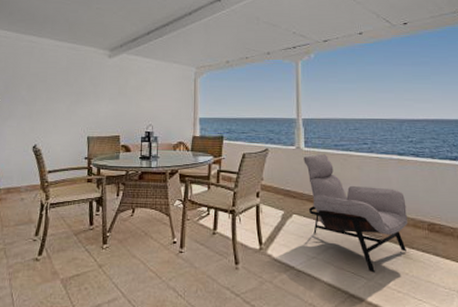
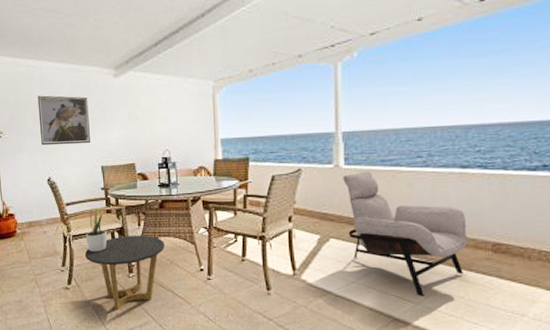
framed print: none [32,68,82,115] -> present [37,95,90,146]
side table: none [60,205,141,285] -> present [84,235,165,311]
potted plant: none [63,176,86,222] -> present [85,207,108,253]

